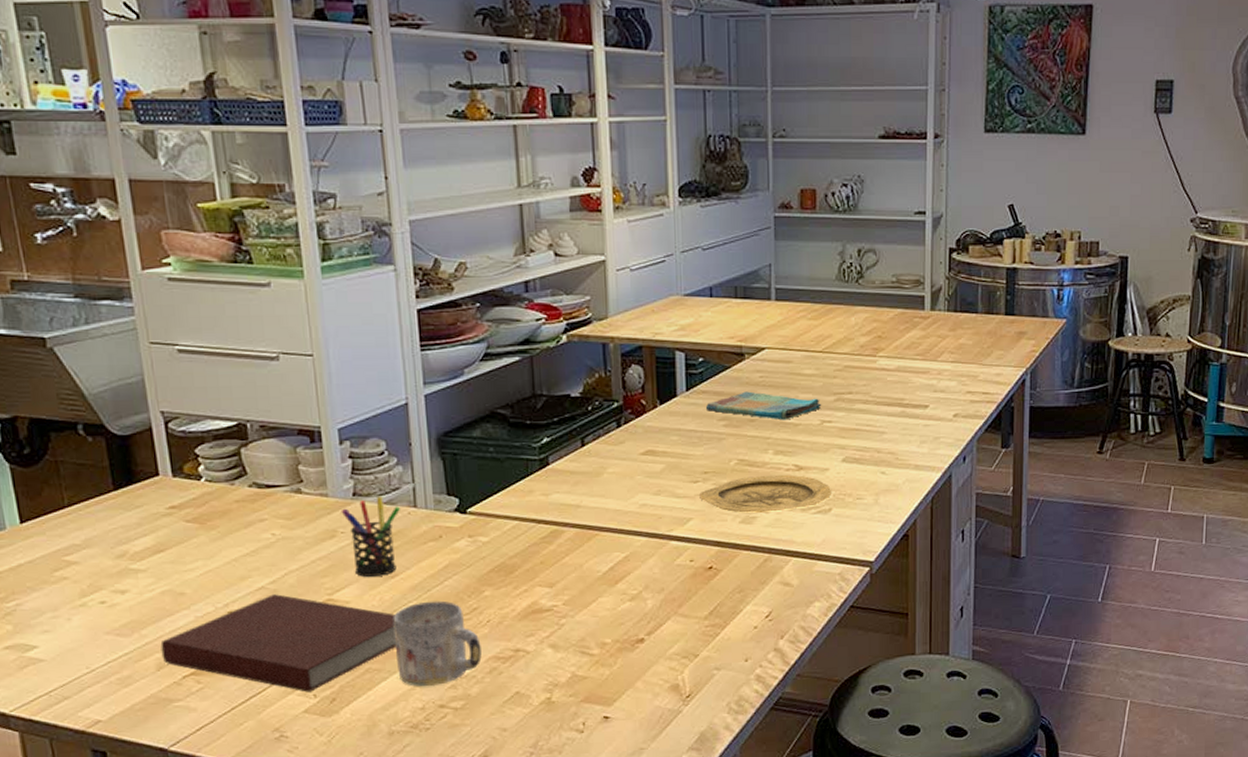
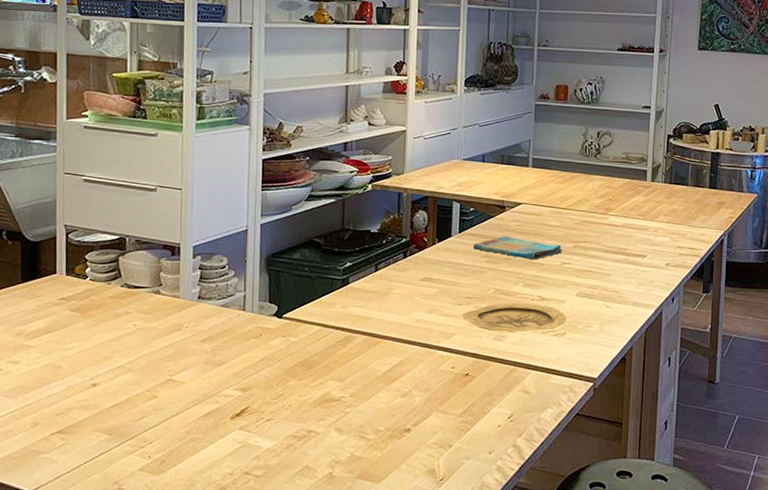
notebook: present [160,594,396,692] -> none [37,372,219,454]
pen holder: present [341,496,400,578] -> none [187,300,232,364]
mug: present [393,601,482,686] -> none [215,386,282,455]

